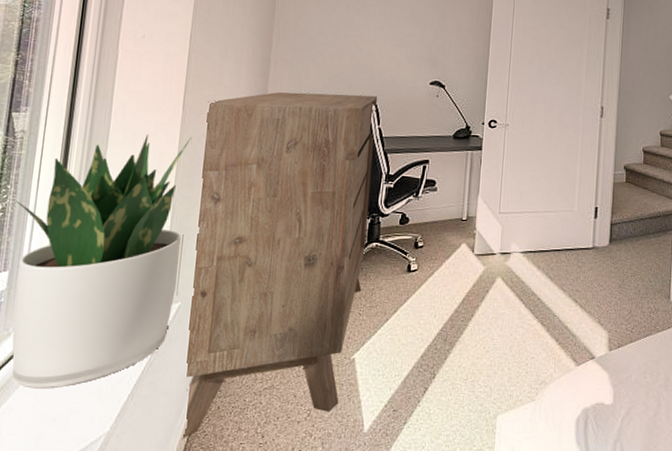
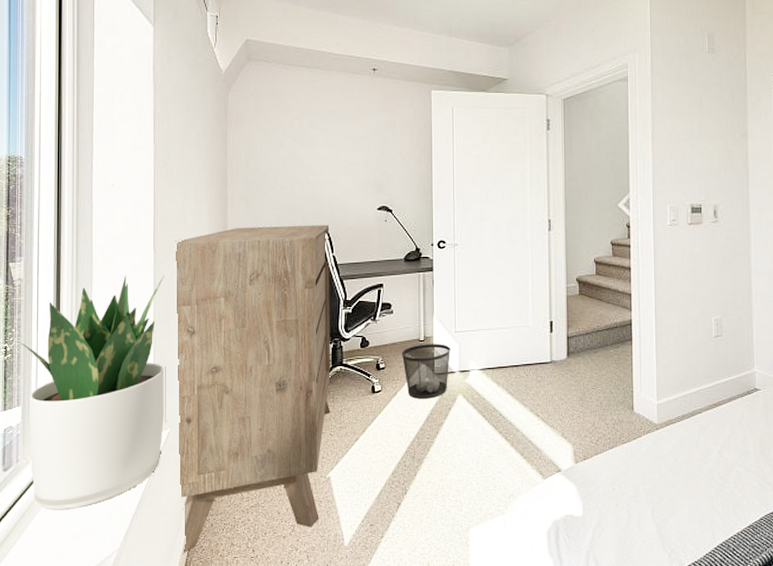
waste bin: none [441,224,494,280] -> present [401,344,451,399]

